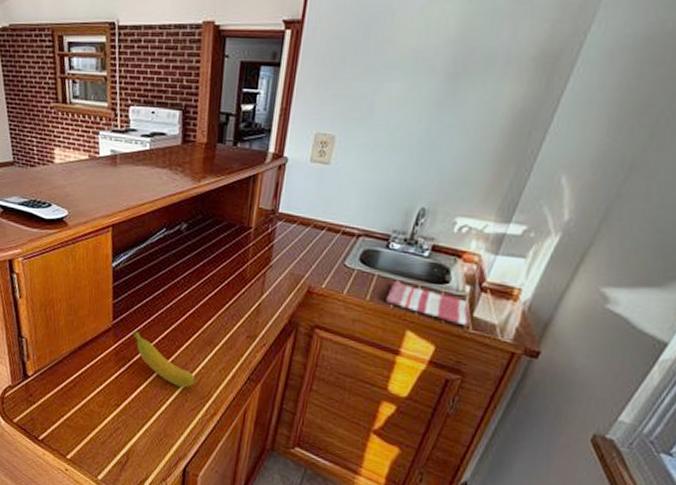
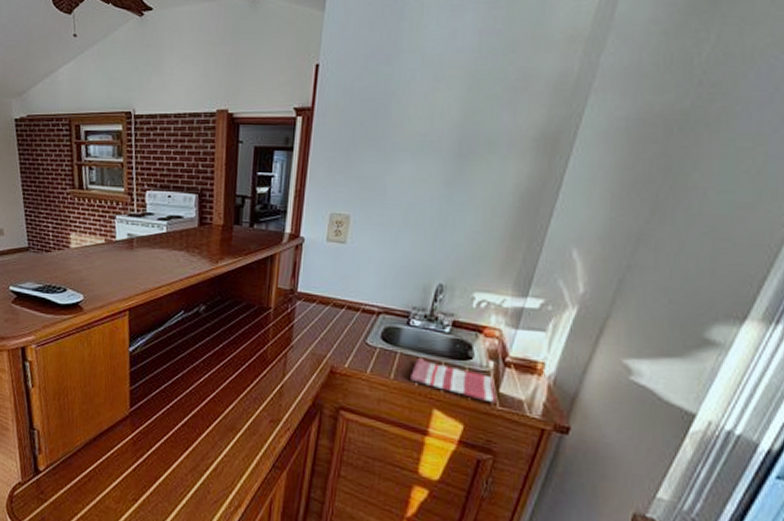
banana: present [132,331,196,388] -> none [150,418,218,478]

